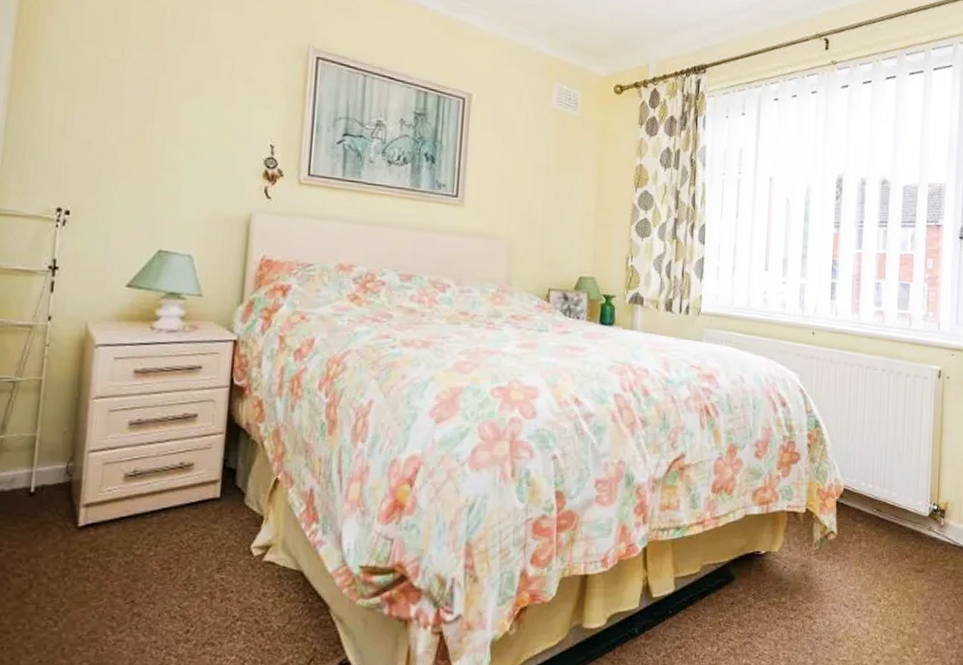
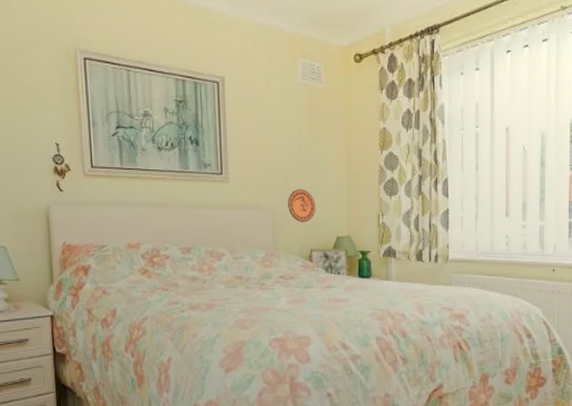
decorative plate: none [528,220,559,259] -> present [288,188,316,223]

